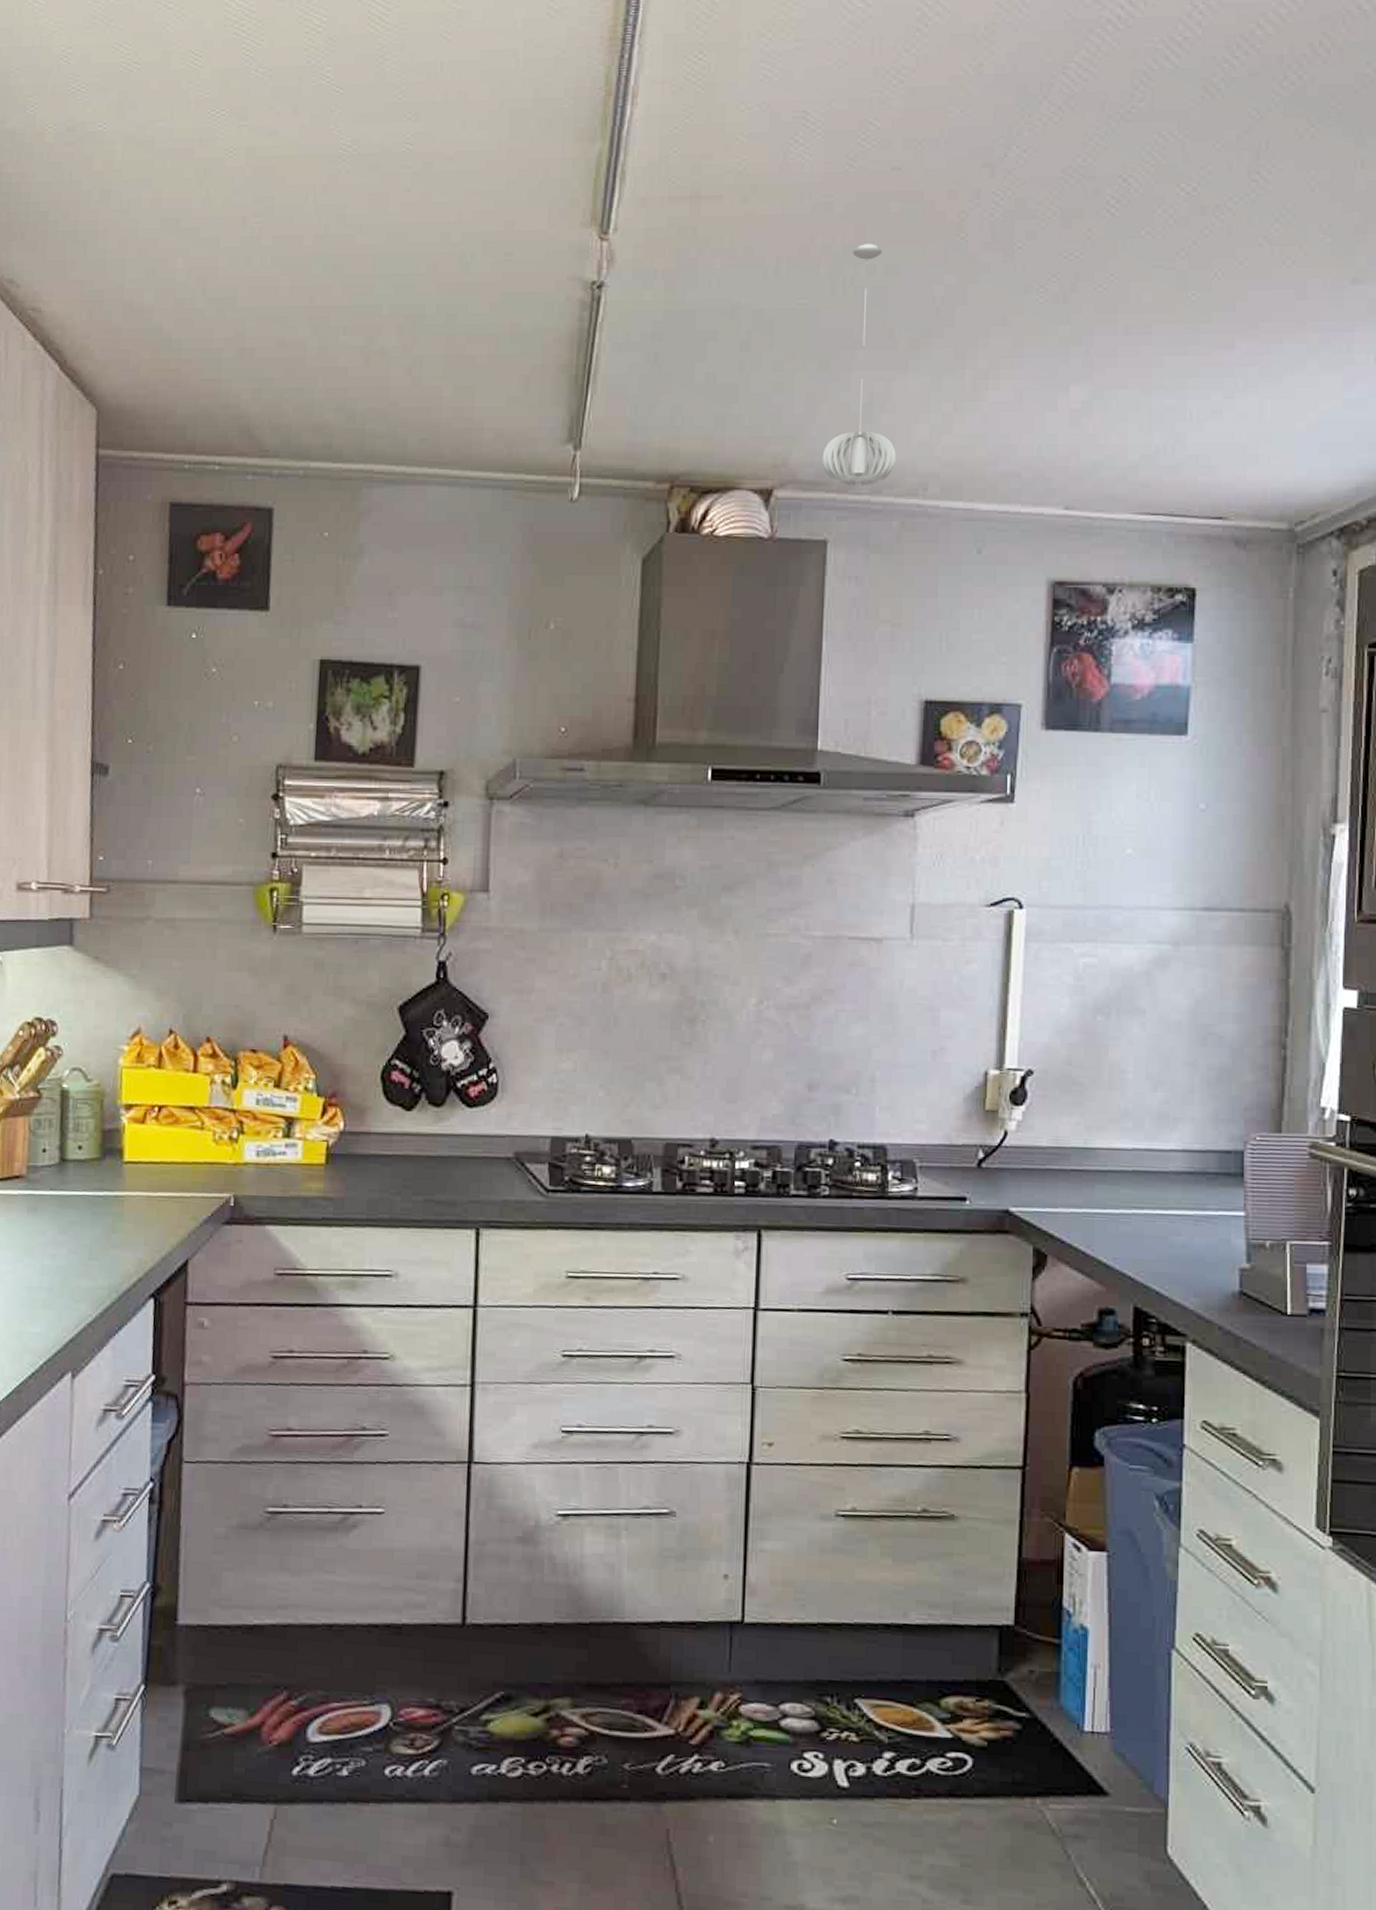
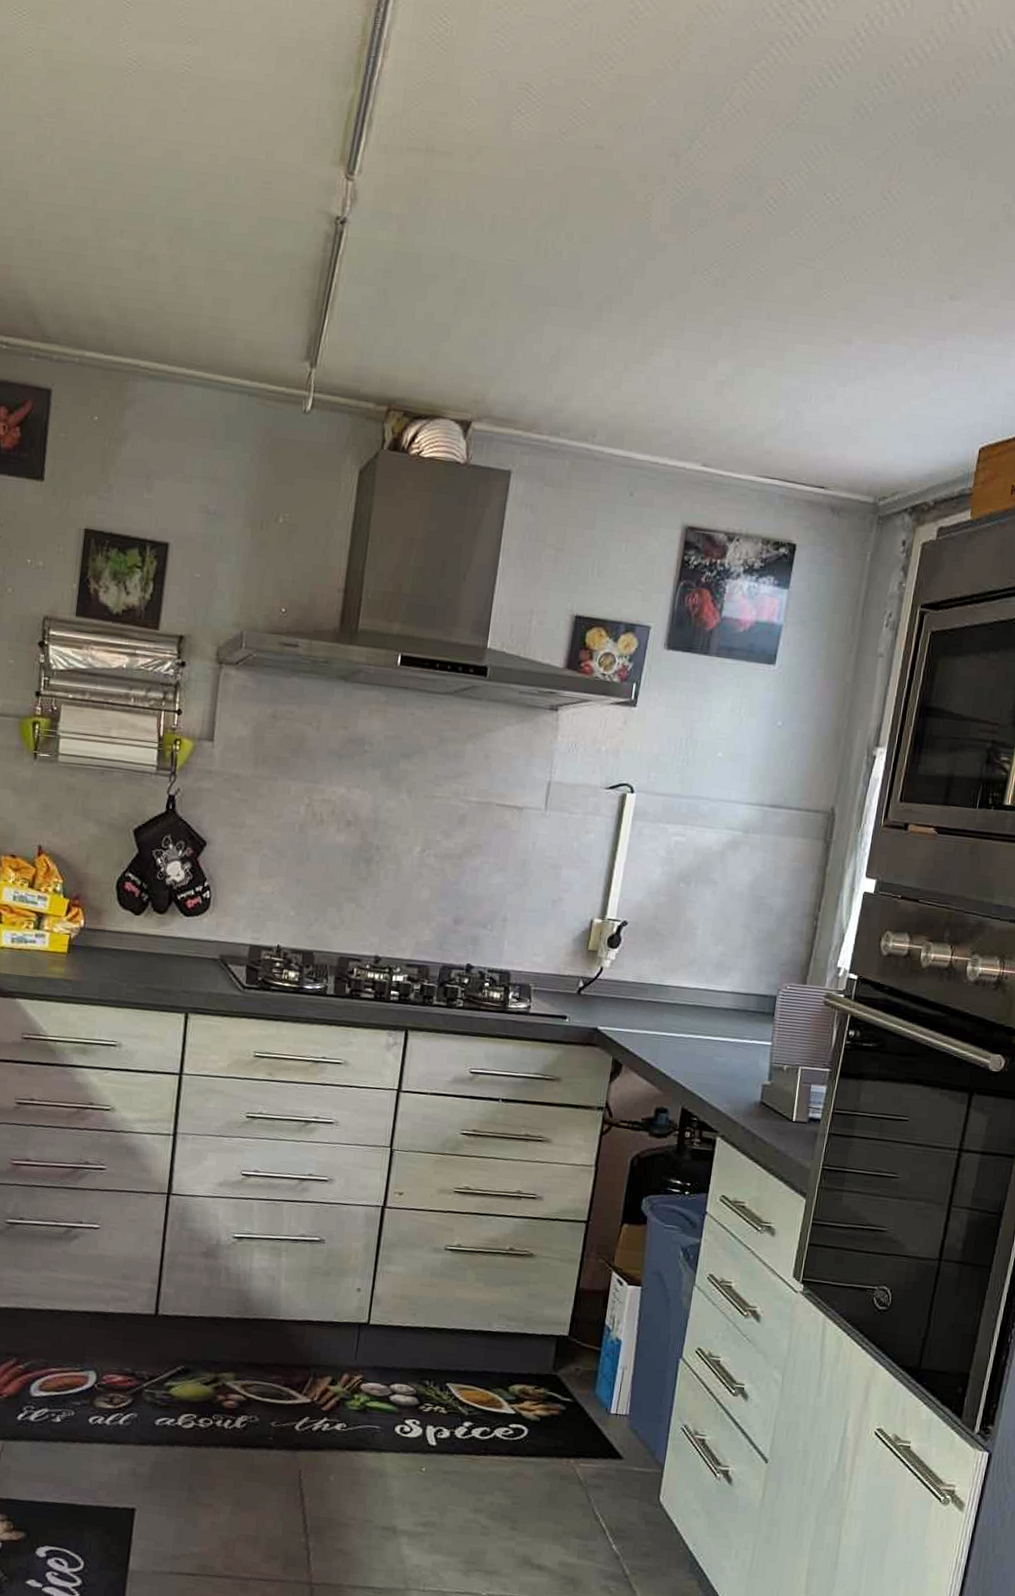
pendant light: present [822,244,896,486] -> none [513,212,581,428]

